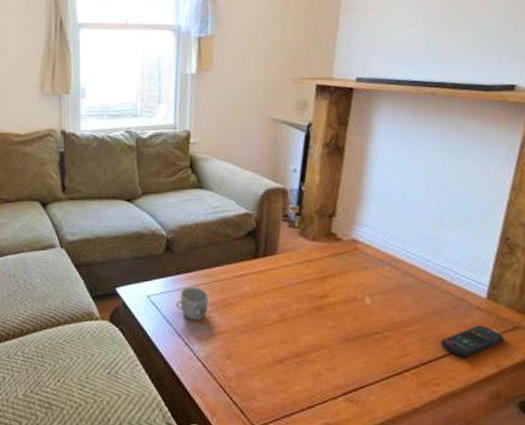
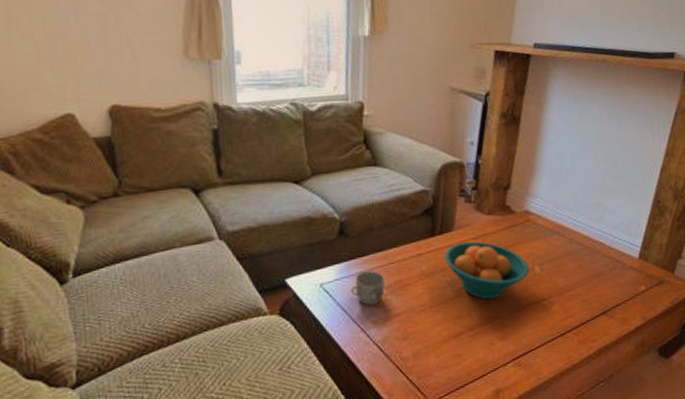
fruit bowl: none [268,265,360,327] -> present [444,241,530,300]
remote control: present [440,325,504,359] -> none [598,283,650,315]

